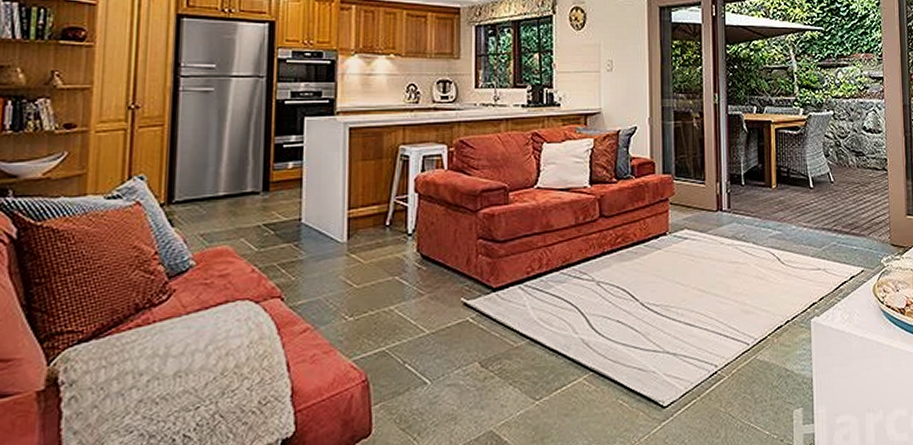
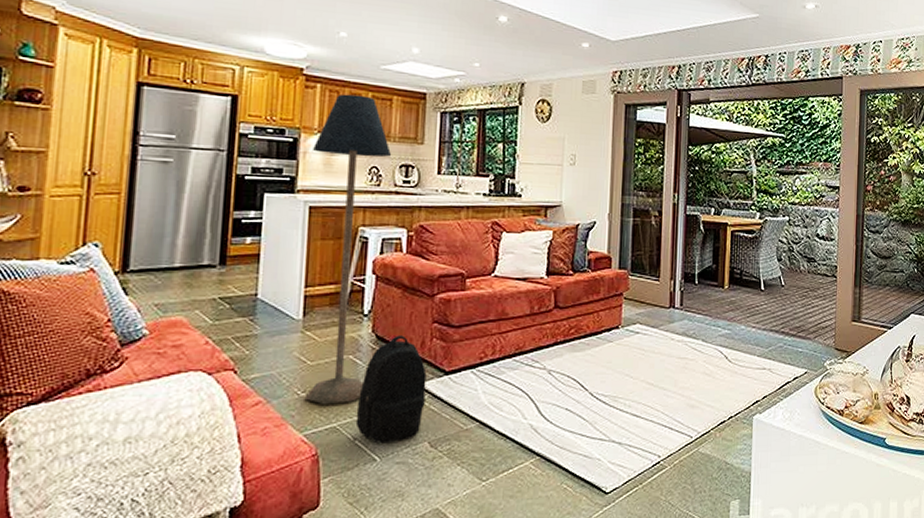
floor lamp: none [349,13,429,328] -> present [304,93,392,404]
backpack: none [404,253,474,366] -> present [355,335,427,444]

